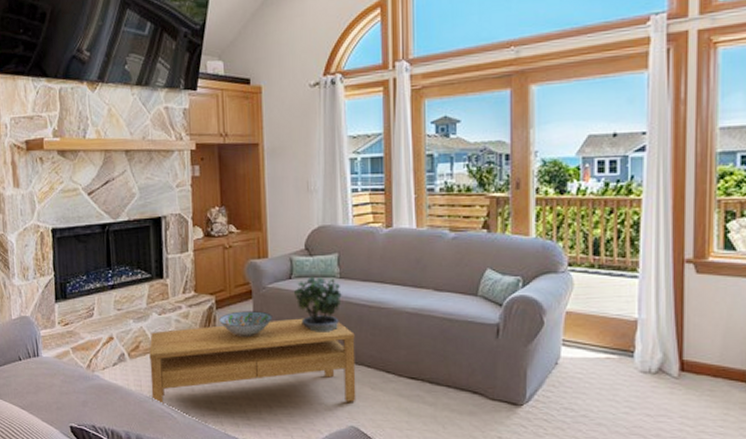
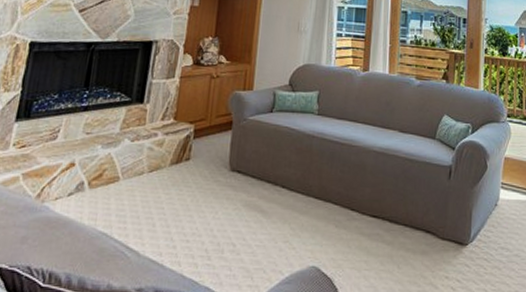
coffee table: present [149,318,356,405] -> none [105,152,326,242]
decorative bowl: present [219,311,273,336] -> none [195,142,249,169]
potted plant: present [293,270,342,332] -> none [272,106,318,168]

